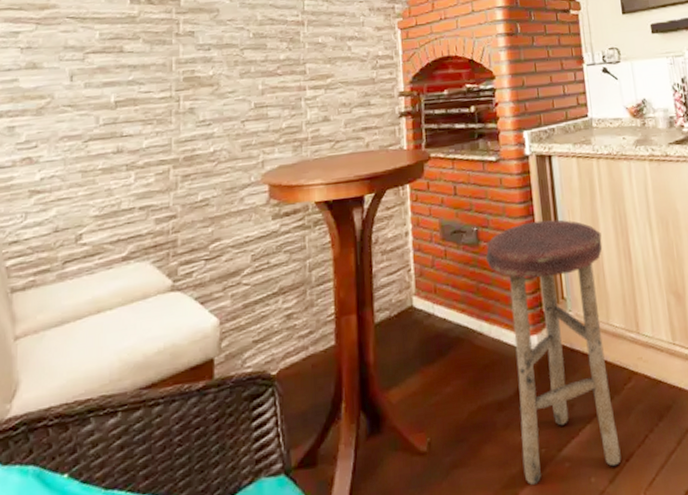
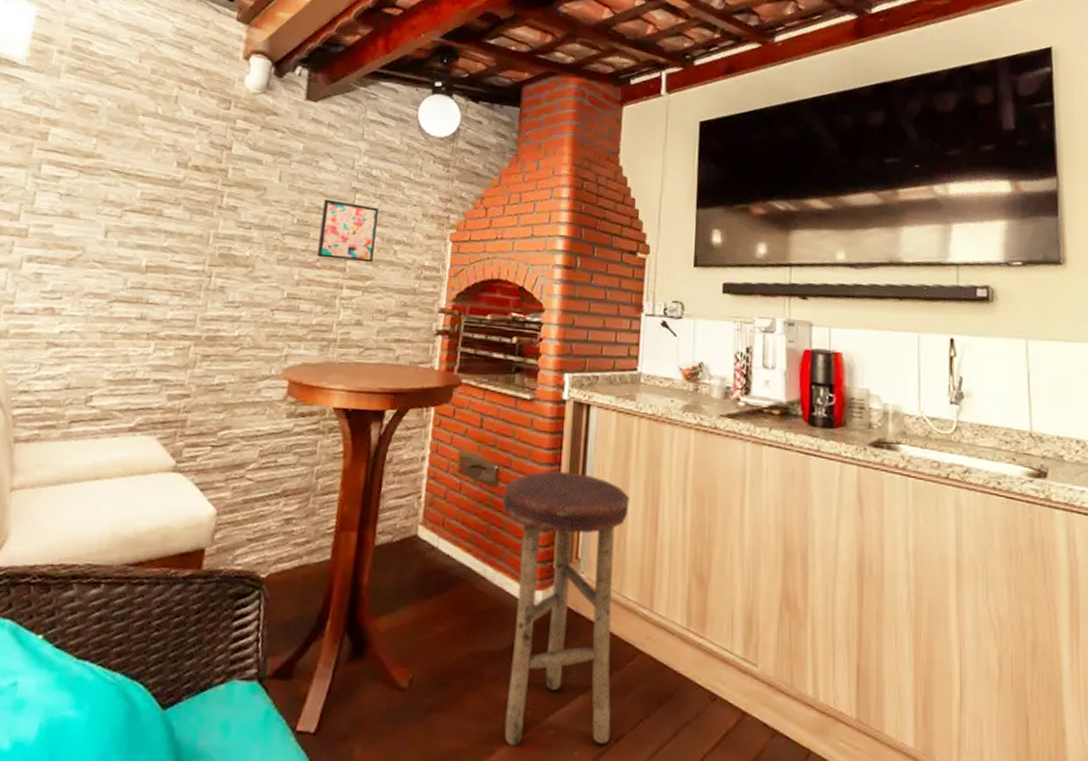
wall art: none [275,9,330,65] -> present [317,199,378,263]

